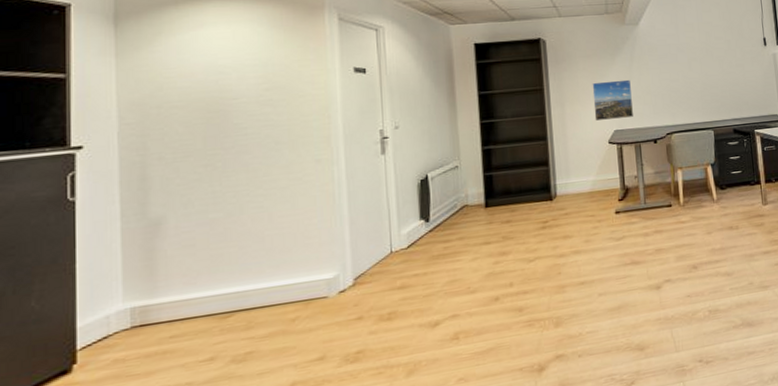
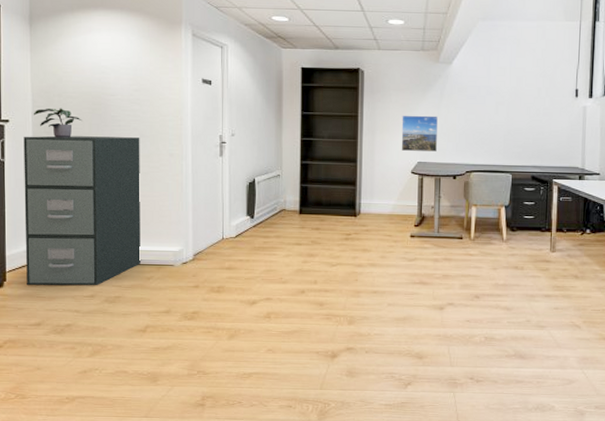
filing cabinet: none [105,145,281,364] -> present [23,136,140,286]
potted plant: none [121,122,193,161] -> present [34,108,82,138]

